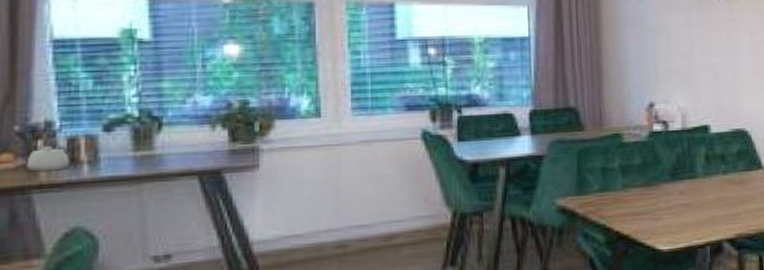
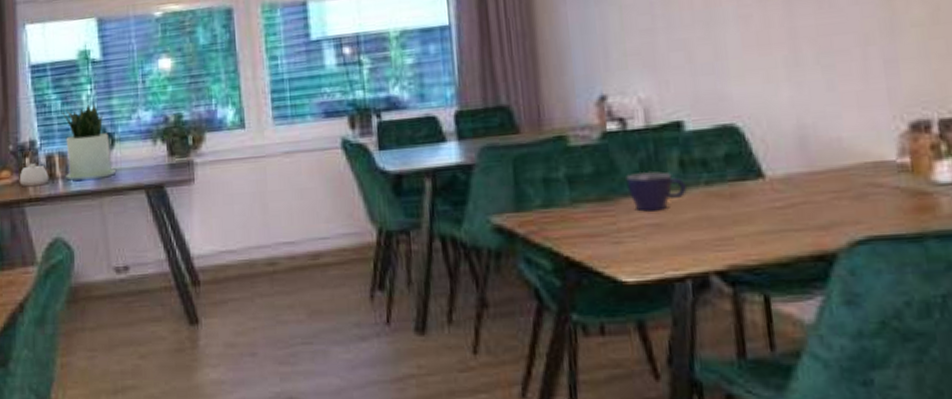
planter: none [94,86,163,166] -> present [62,104,117,181]
cup: none [666,163,710,195] -> present [626,170,687,212]

